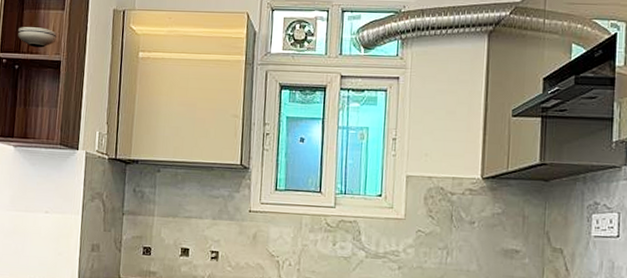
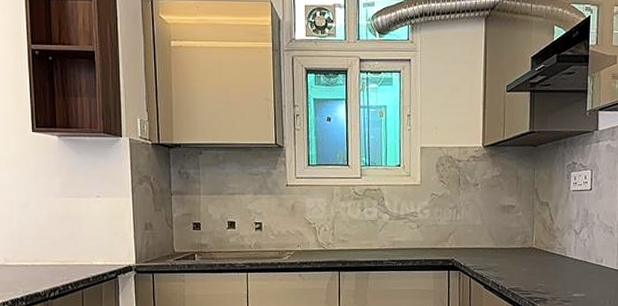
bowl: present [17,27,57,48] -> none [46,18,87,39]

